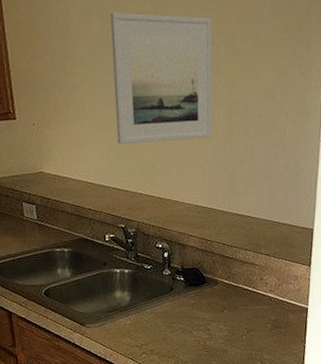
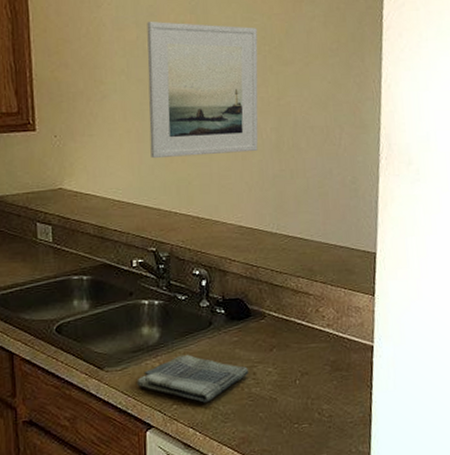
dish towel: none [112,314,204,353] -> present [137,354,249,403]

